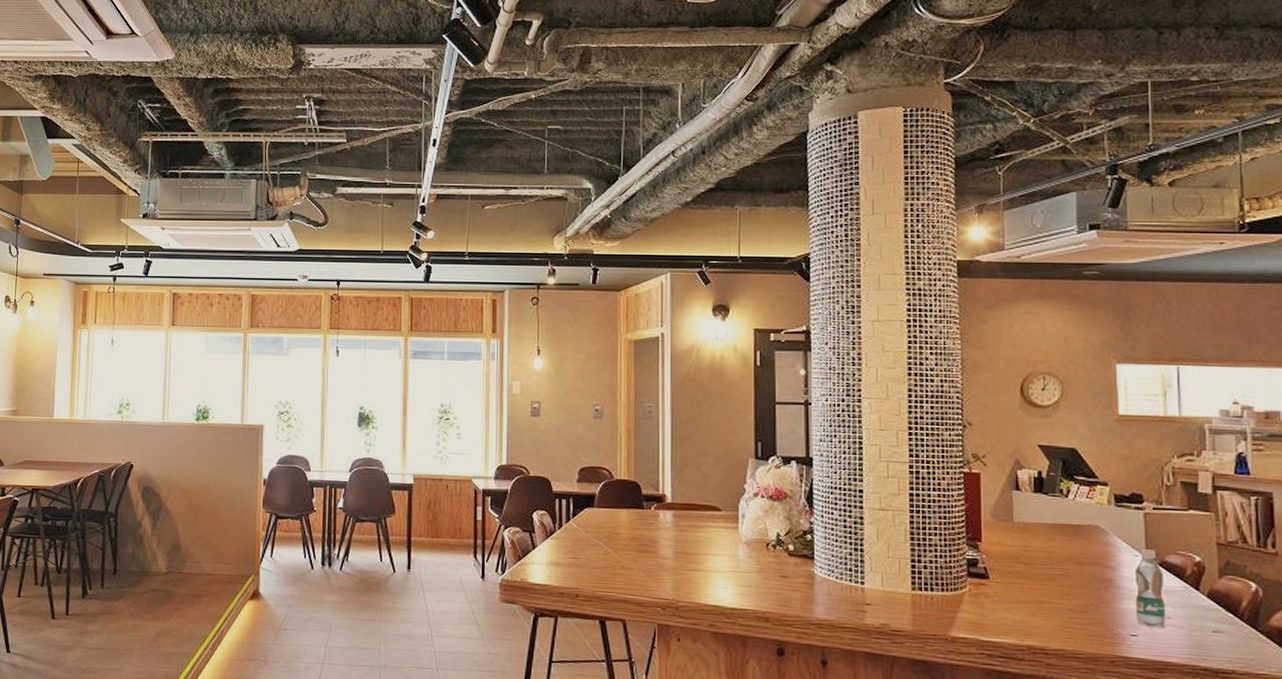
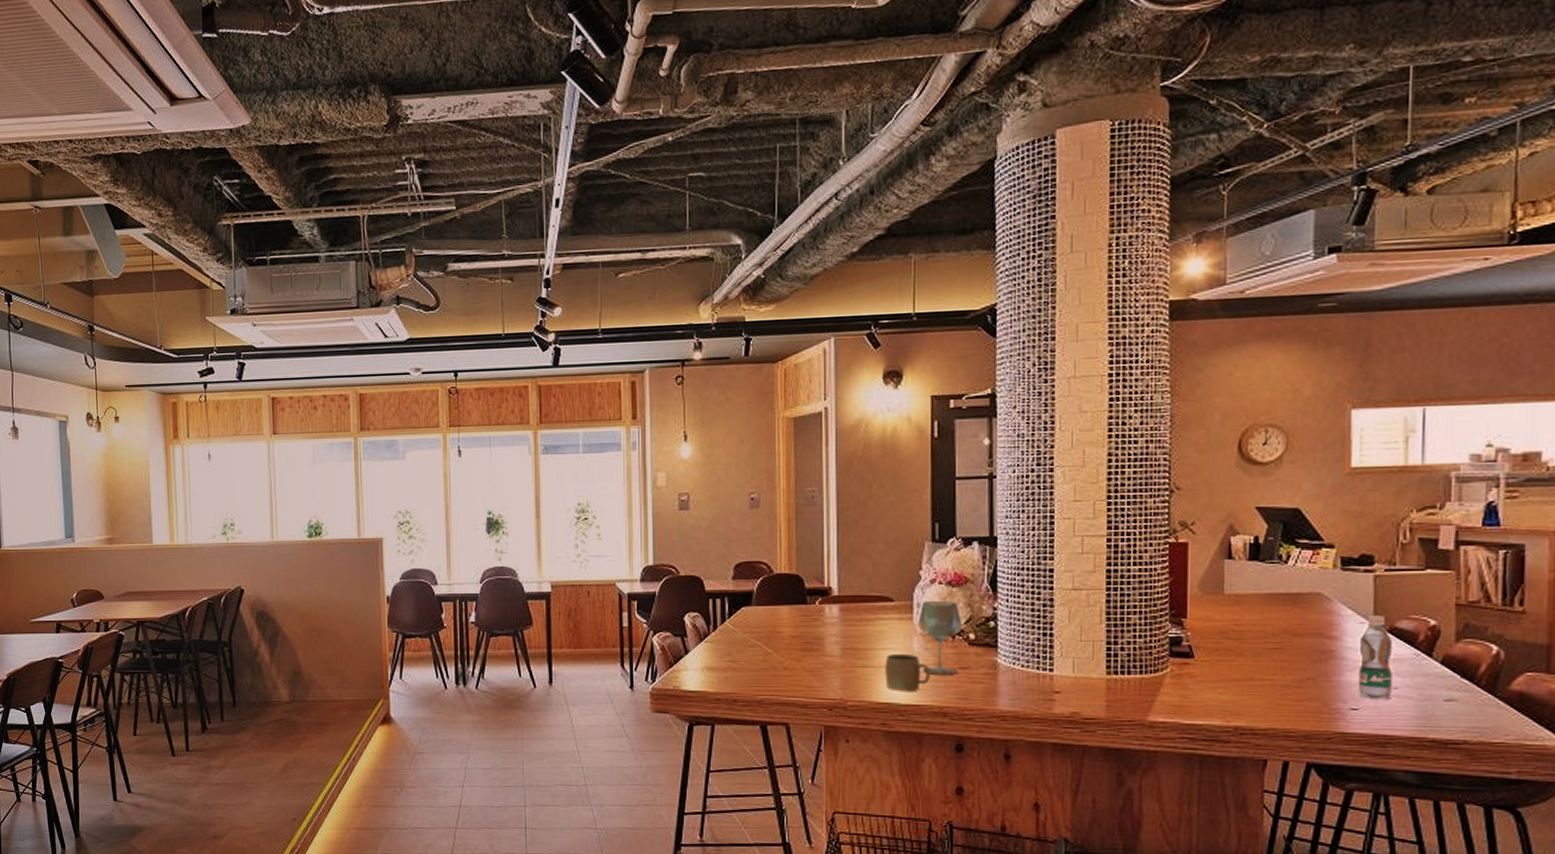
mug: none [713,559,754,597] -> present [885,653,931,692]
wine glass: none [743,513,783,583] -> present [918,601,963,675]

